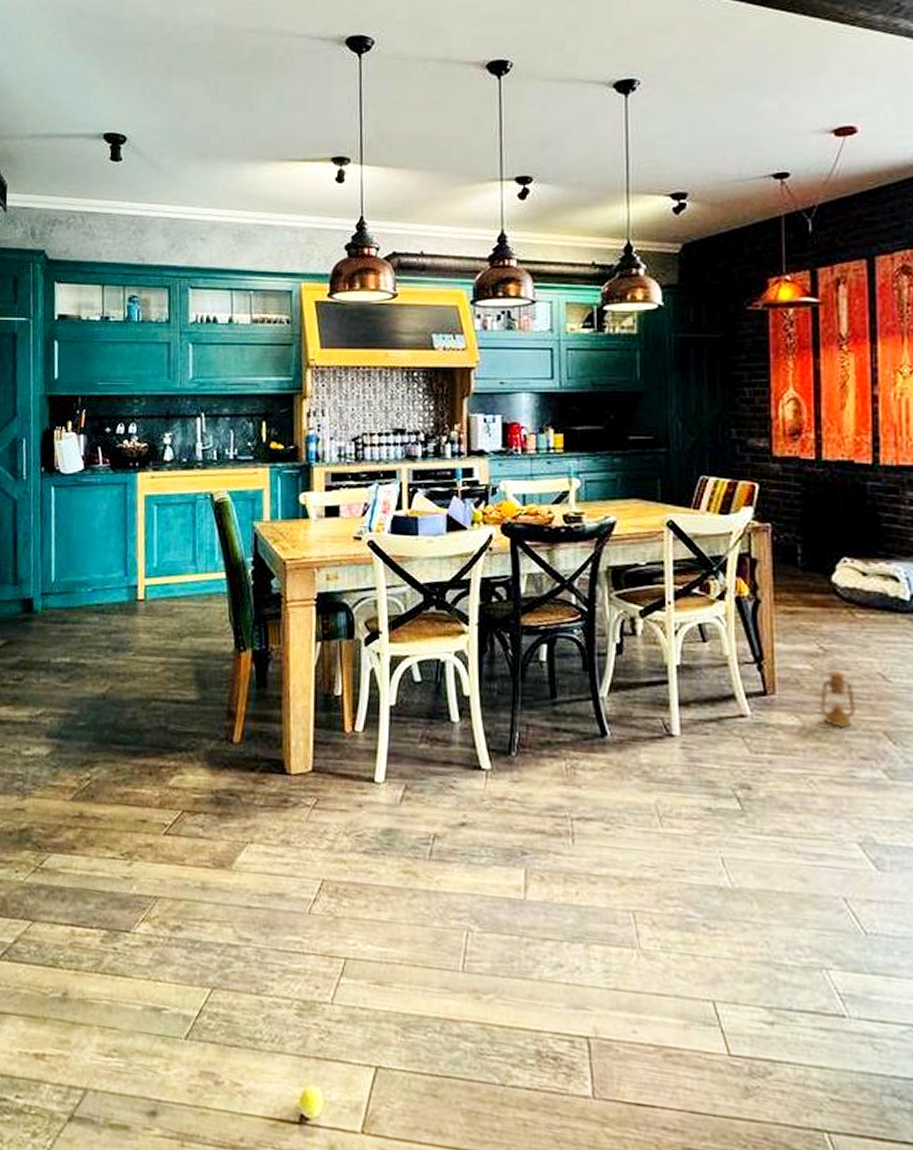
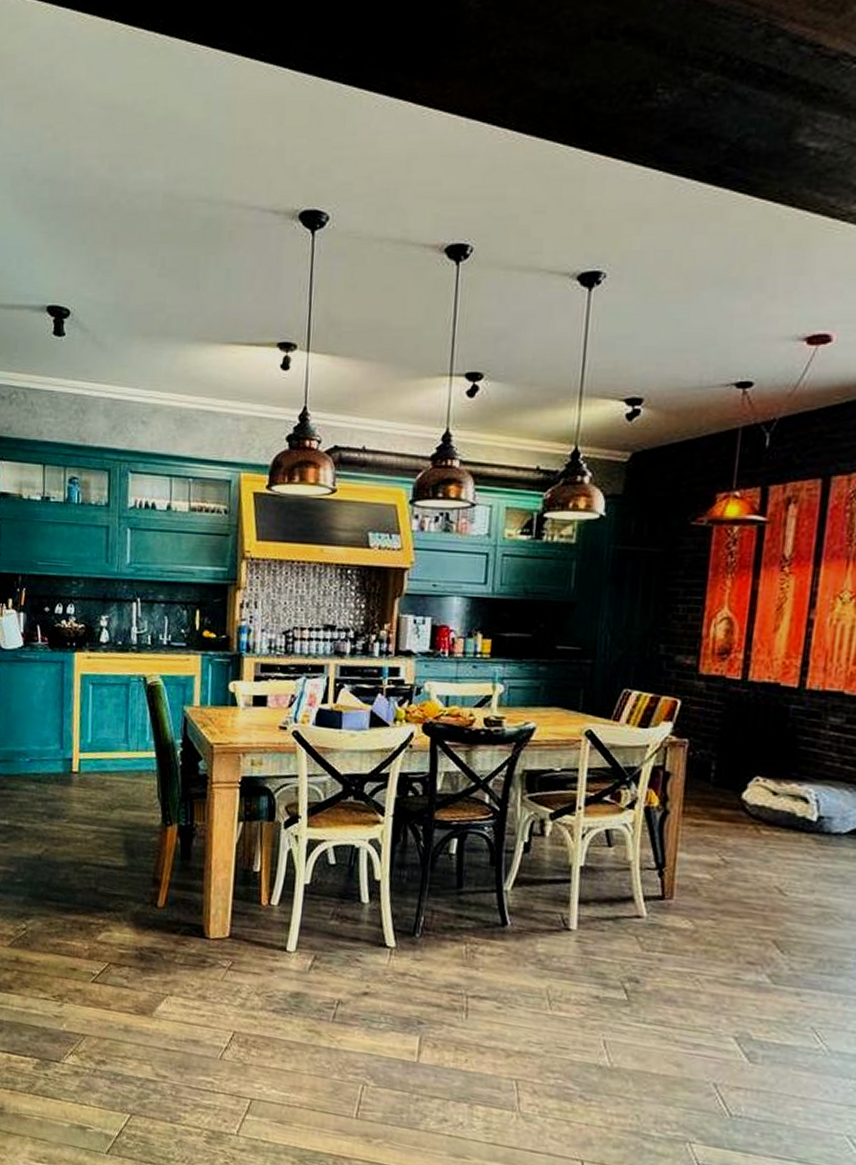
lantern: present [820,652,855,727] -> none [714,864,751,934]

